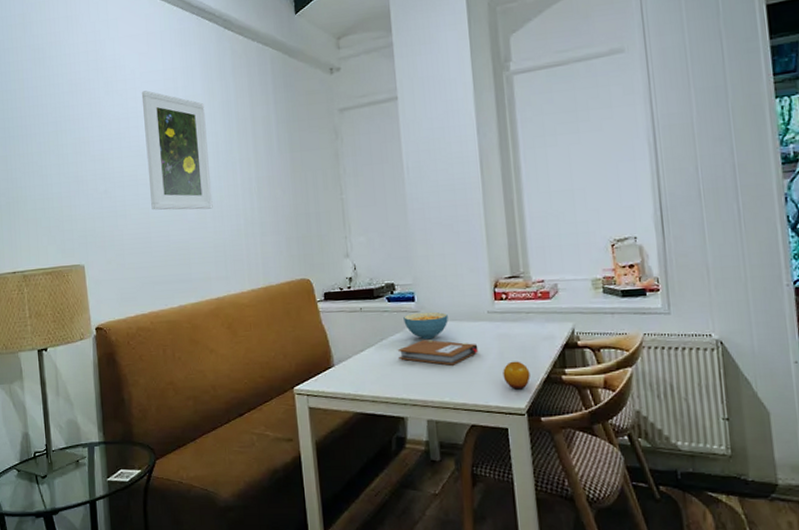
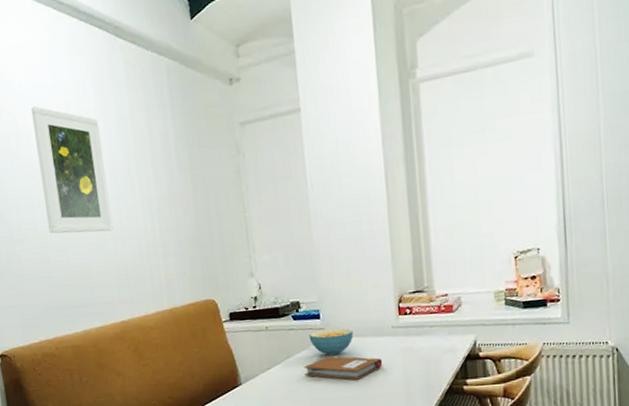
fruit: present [503,361,530,390] -> none [406,373,433,401]

